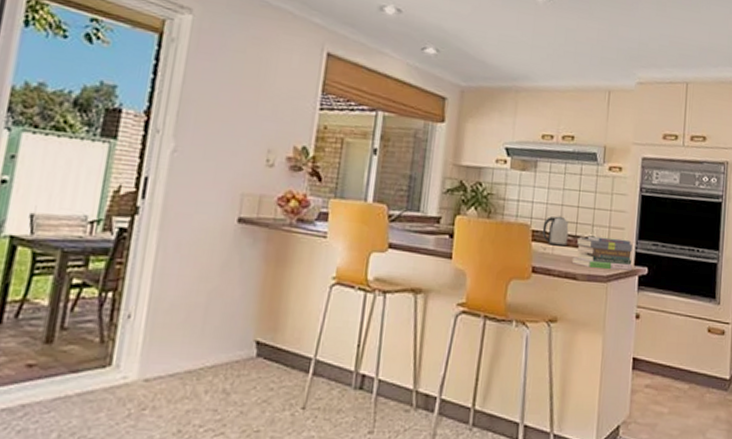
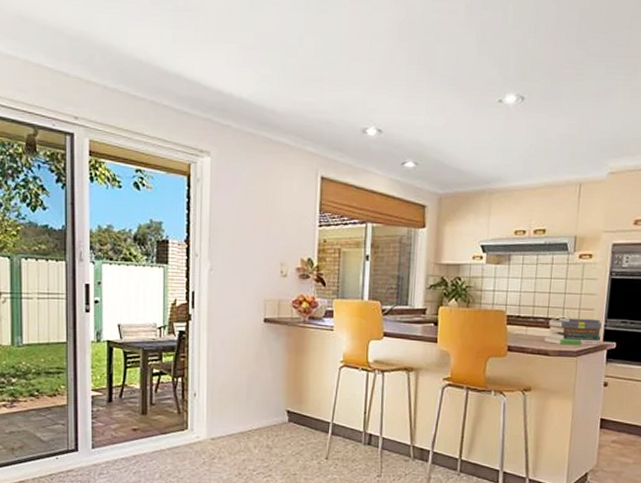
kettle: present [542,216,570,248] -> none [516,302,542,329]

